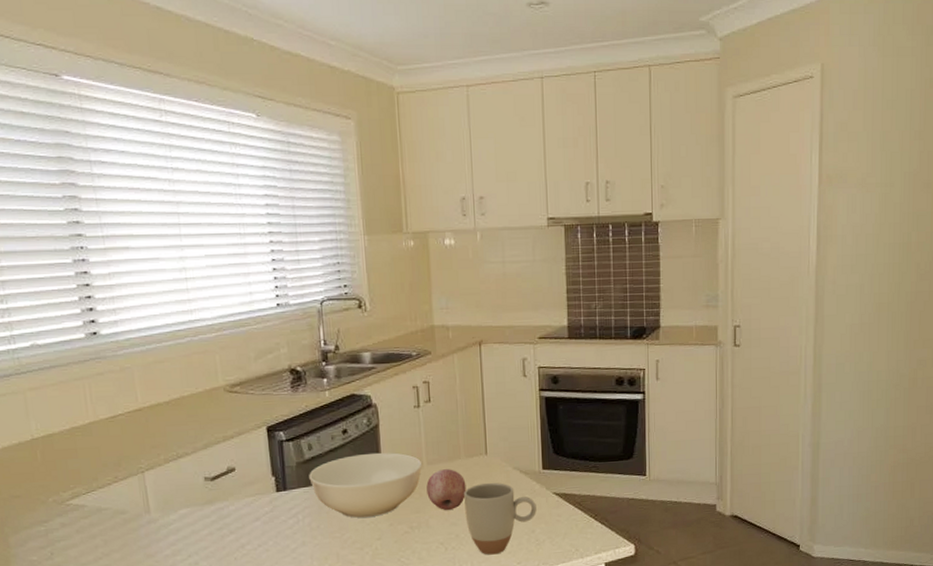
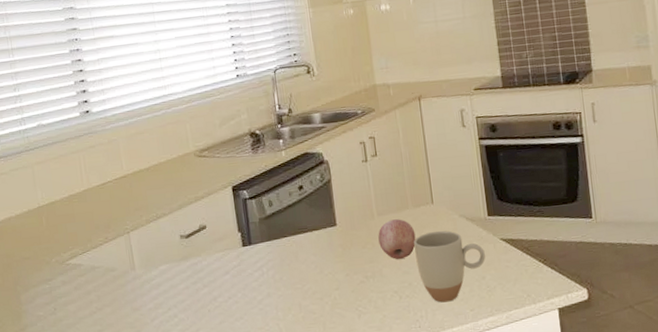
bowl: present [309,452,423,518] -> none [270,205,373,269]

